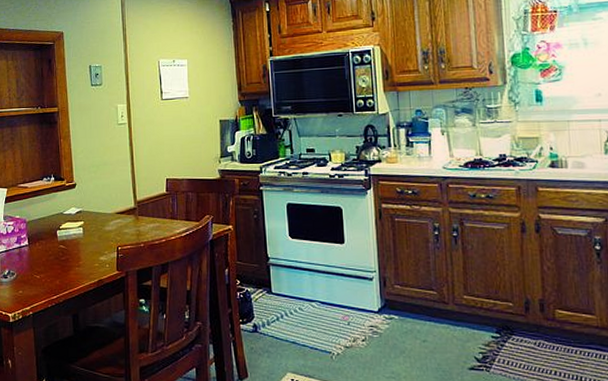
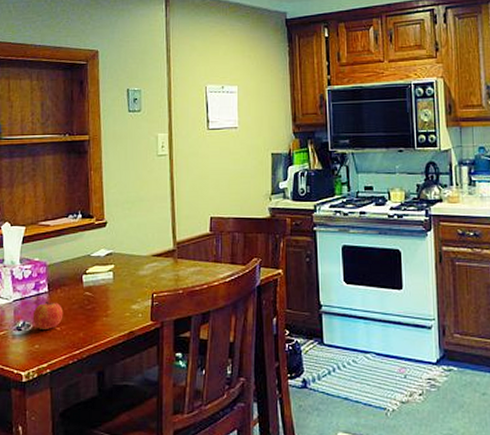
fruit: none [16,252,42,277] -> present [32,301,64,329]

